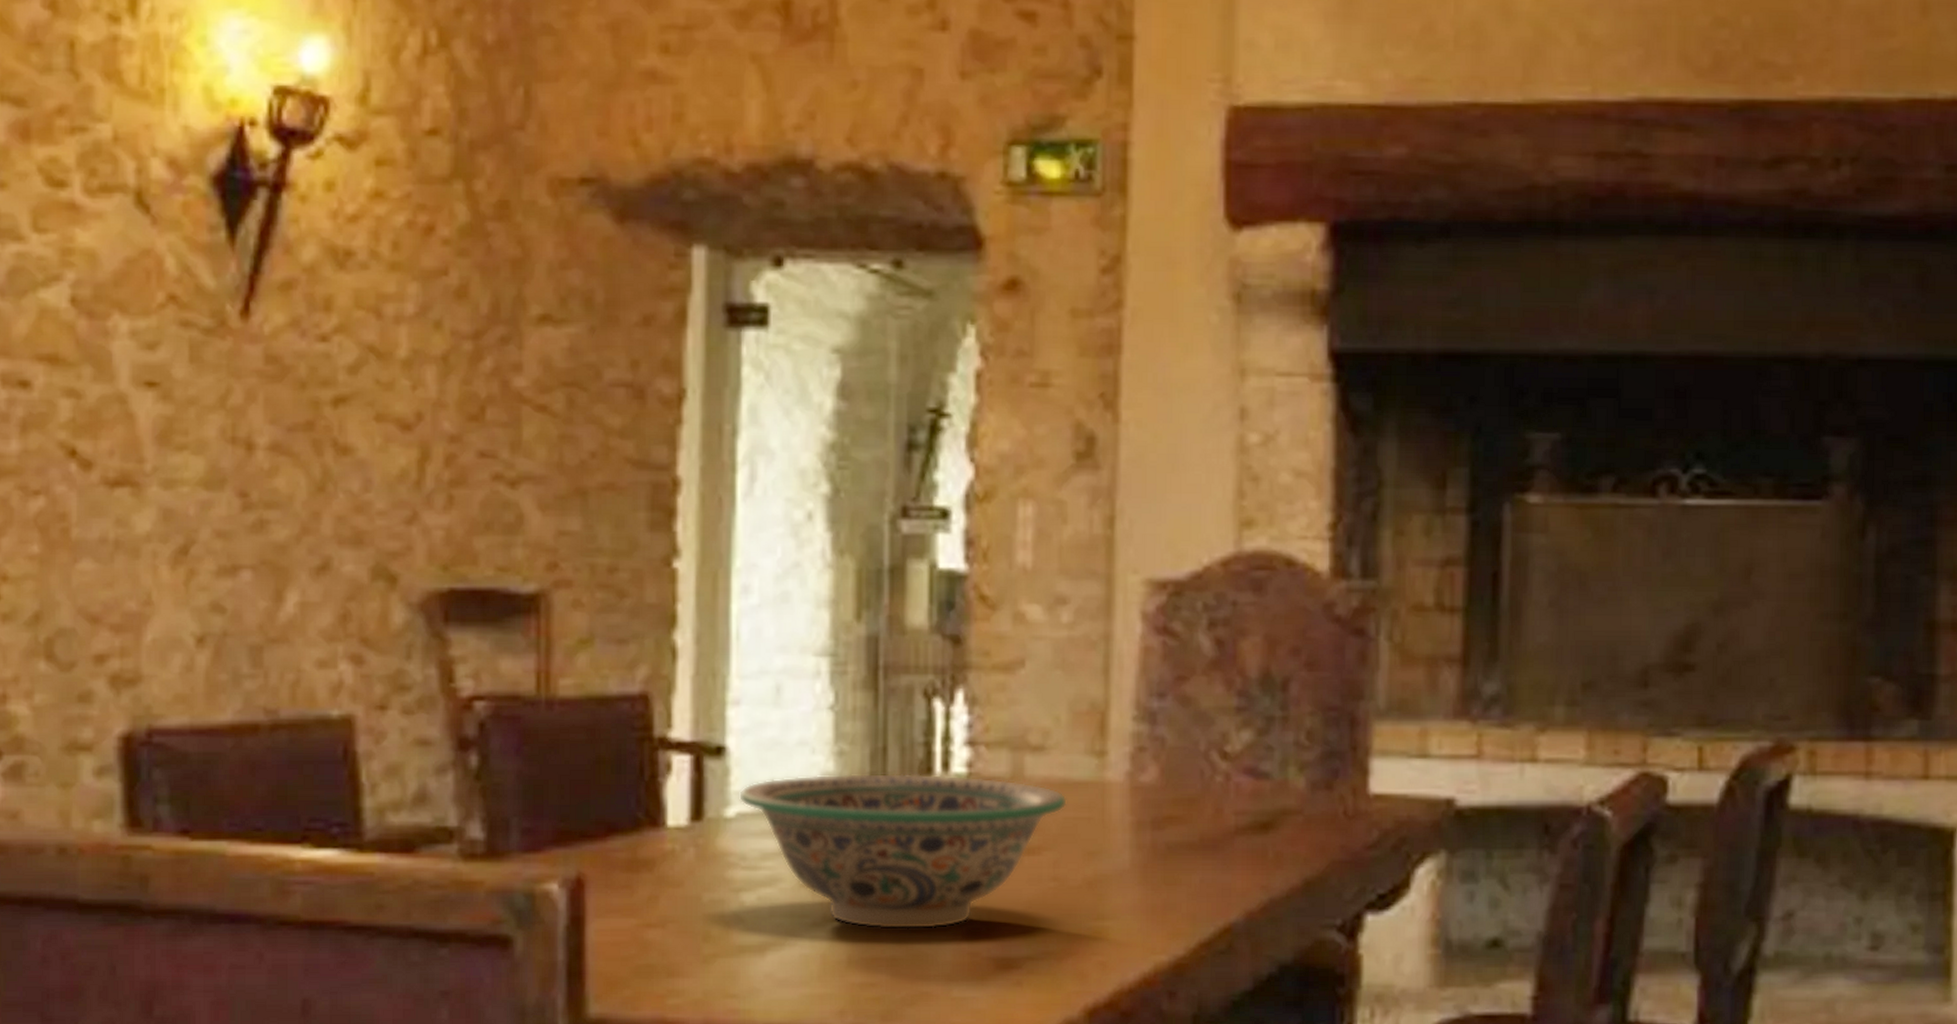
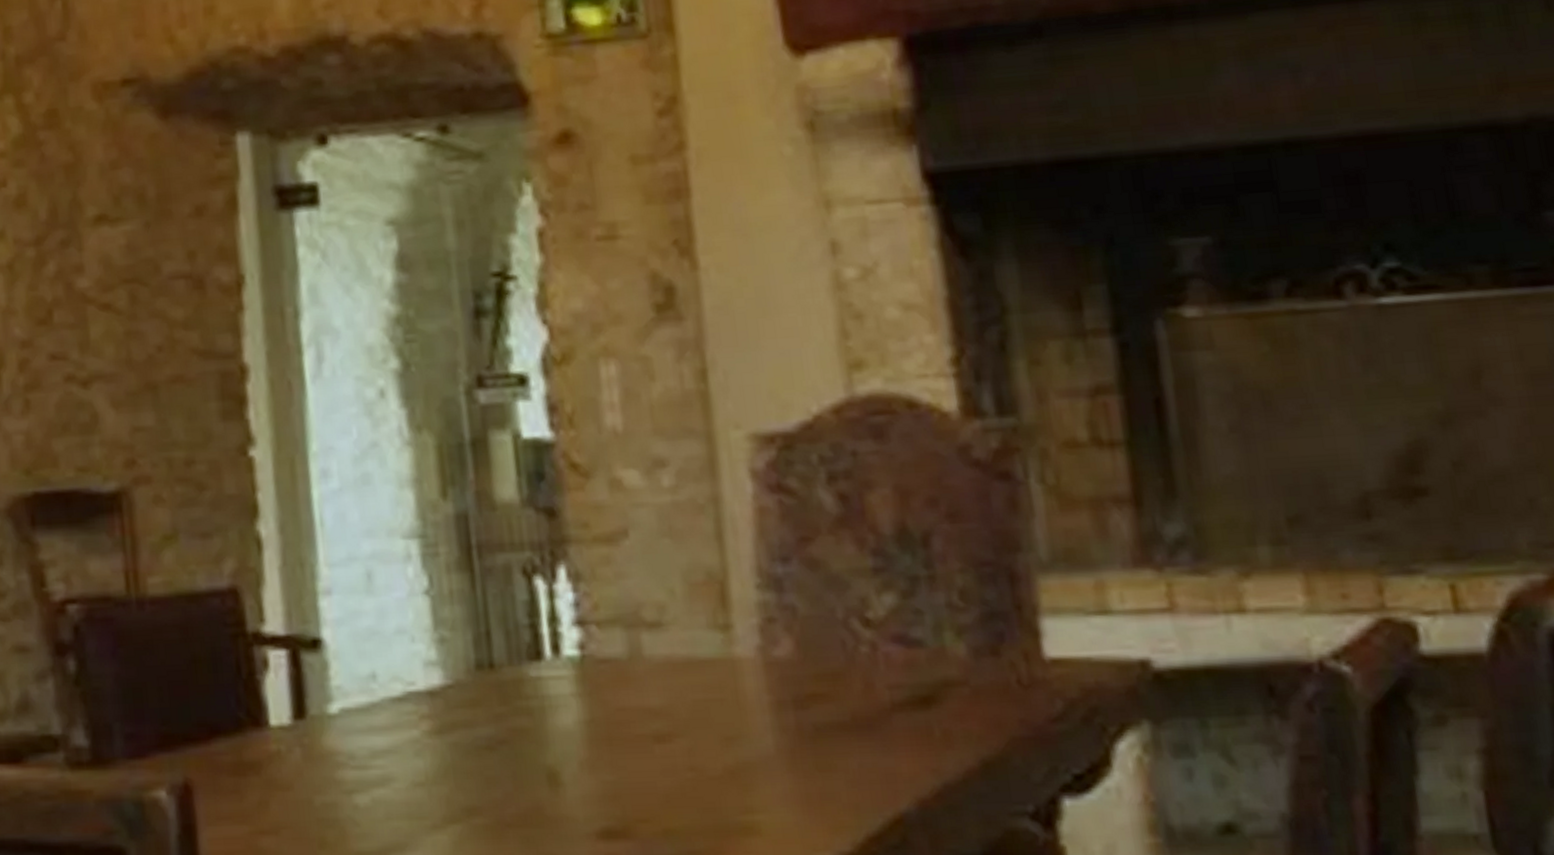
decorative bowl: present [738,773,1067,930] -> none [339,658,695,831]

